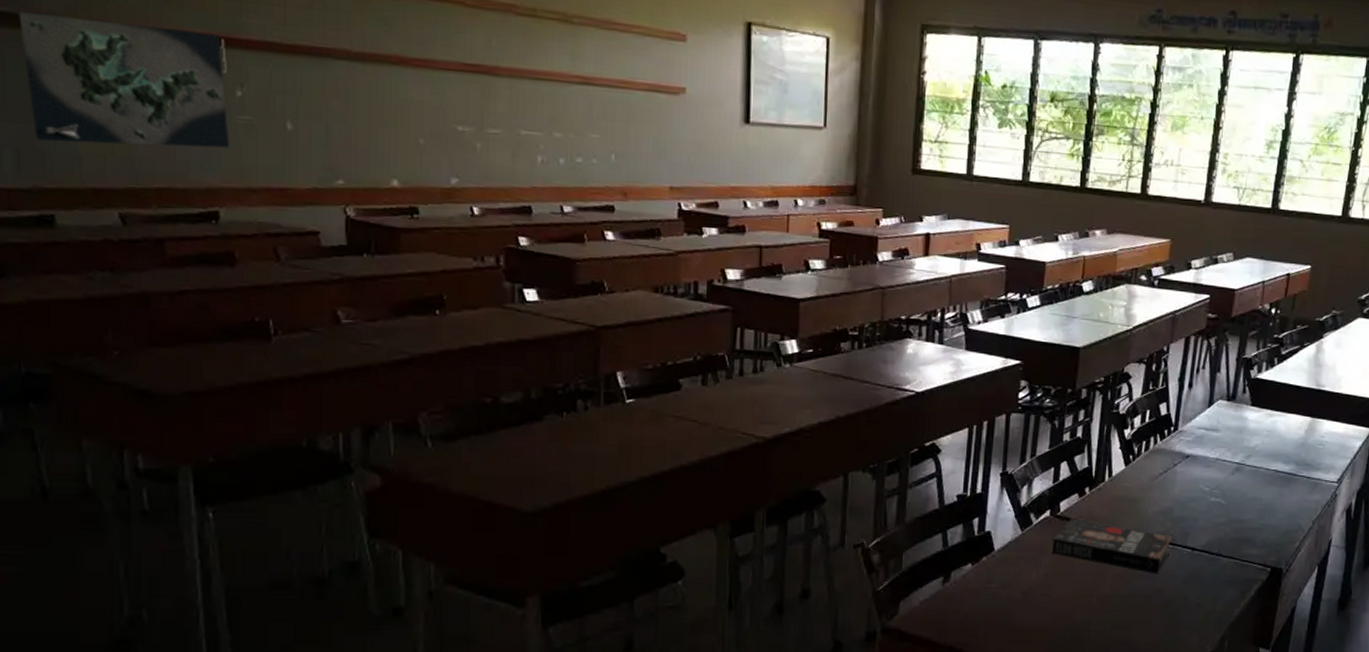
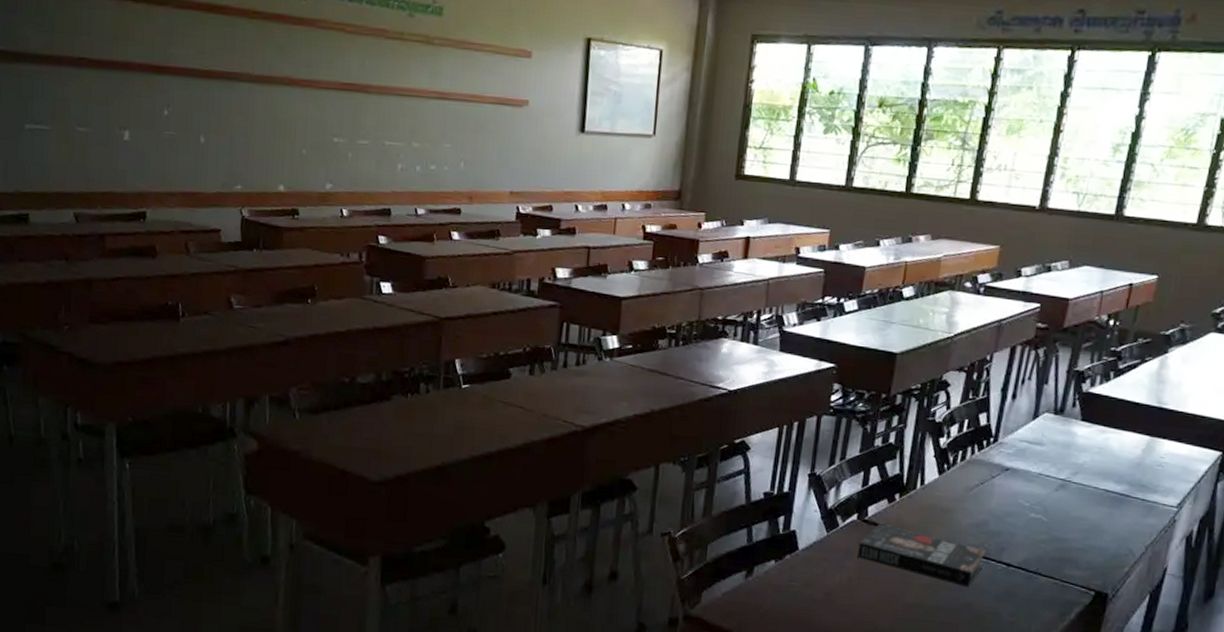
map: present [19,11,230,149] -> none [12,49,158,159]

